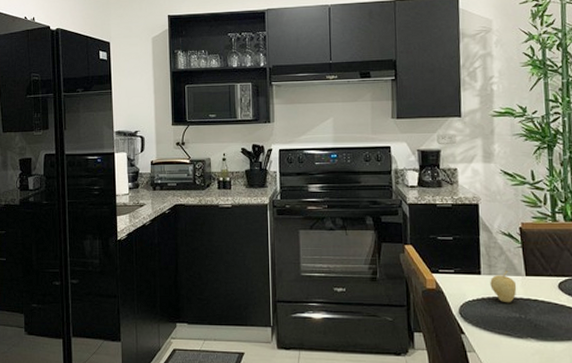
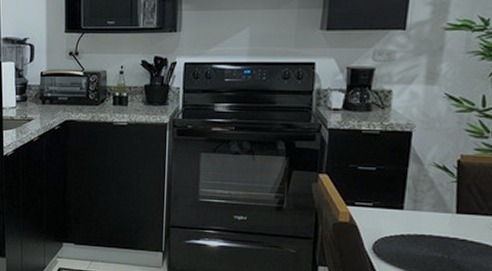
fruit: present [490,270,517,303] -> none [413,206,444,242]

